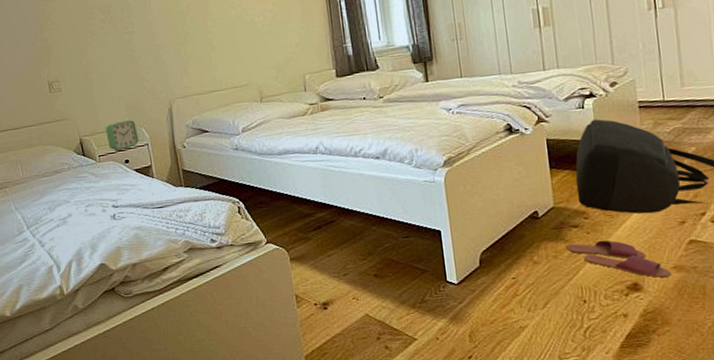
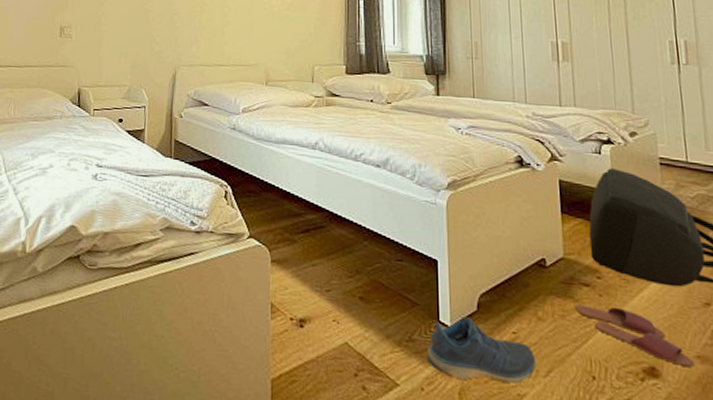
alarm clock: present [105,120,139,151] -> none [105,78,138,108]
athletic shoe: none [438,273,535,325] -> present [426,316,536,384]

